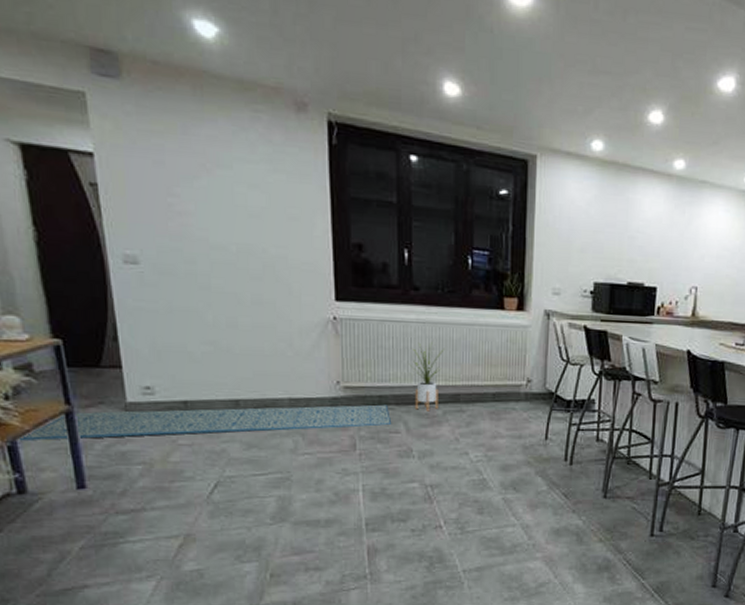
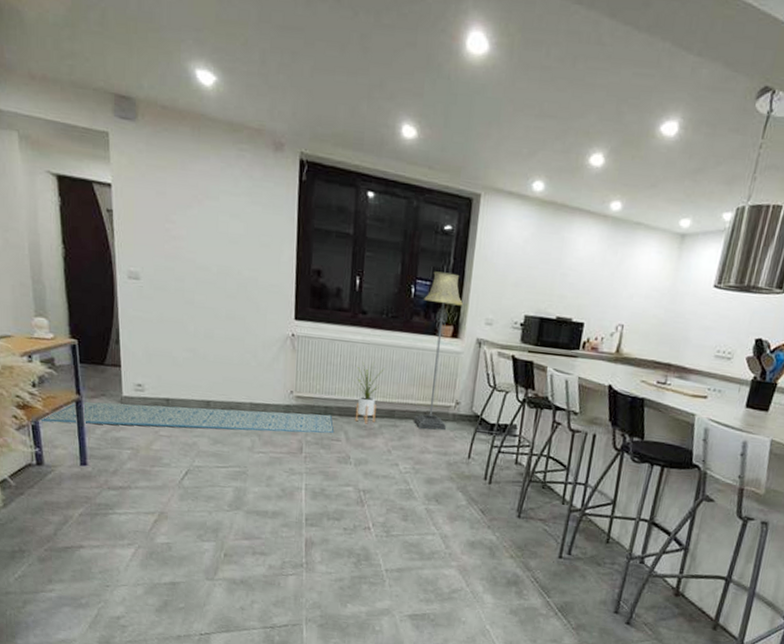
floor lamp: none [482,240,527,413] -> present [414,271,464,430]

